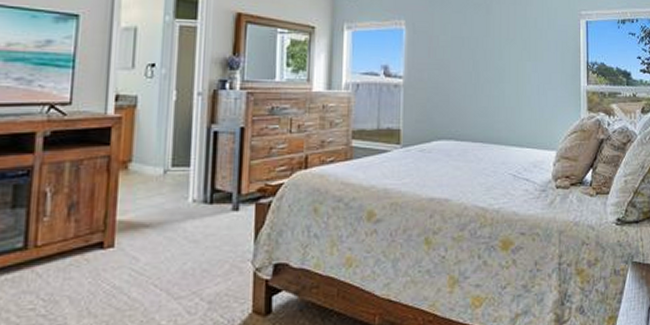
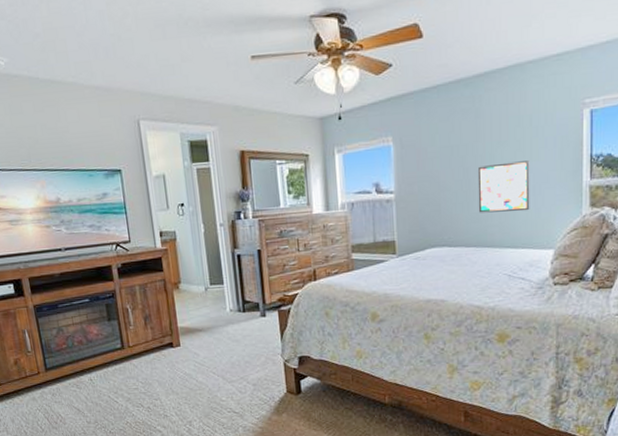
wall art: none [486,60,534,110] -> present [477,160,530,213]

